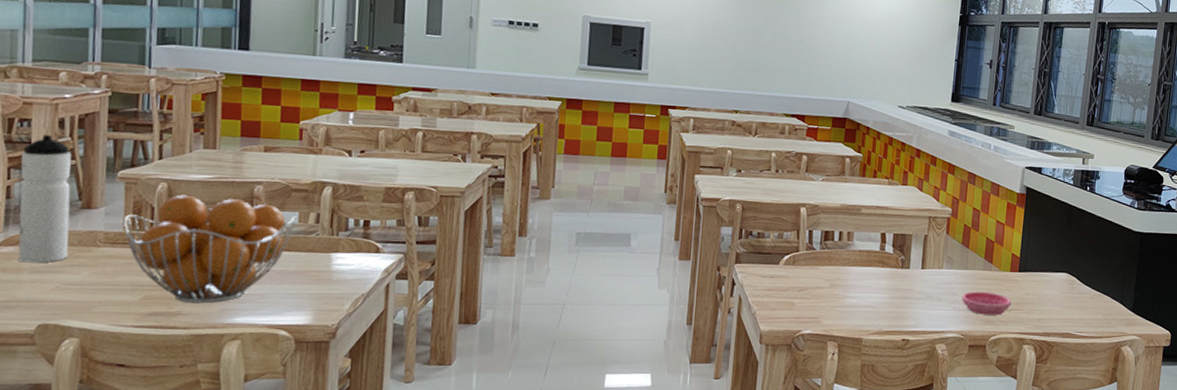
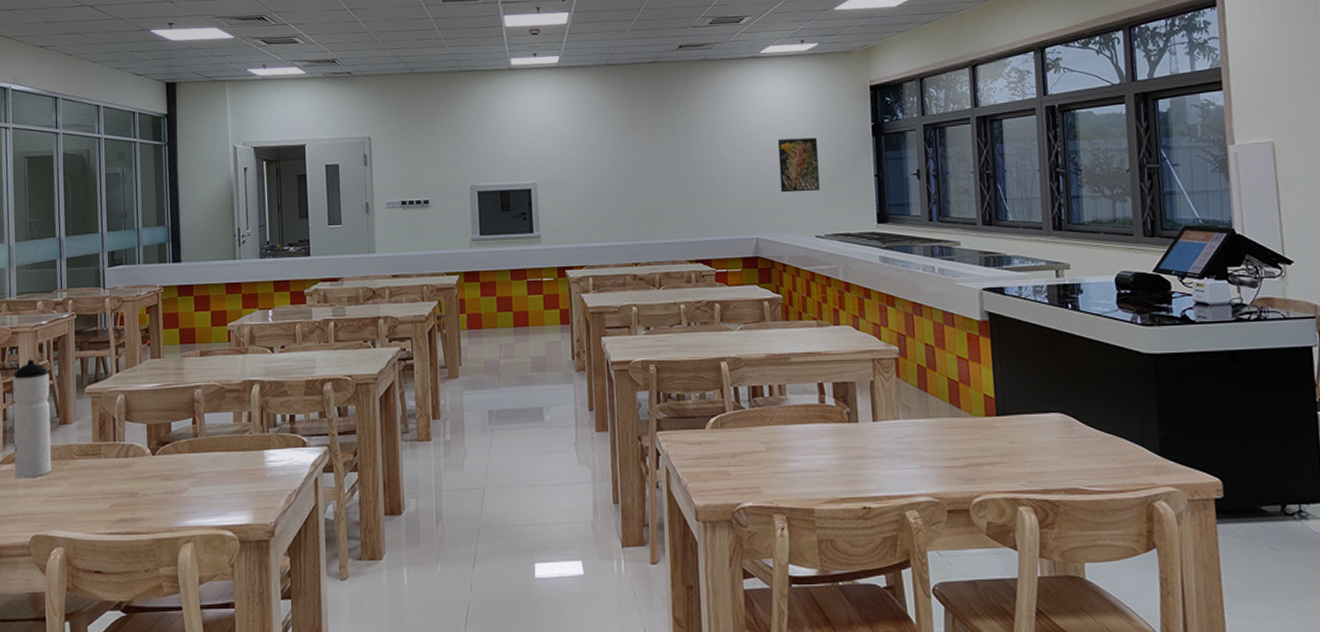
fruit basket: present [122,194,297,304] -> none [91,404,232,508]
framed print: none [875,16,913,67] -> present [777,137,820,193]
saucer: present [961,291,1011,316] -> none [928,443,994,472]

